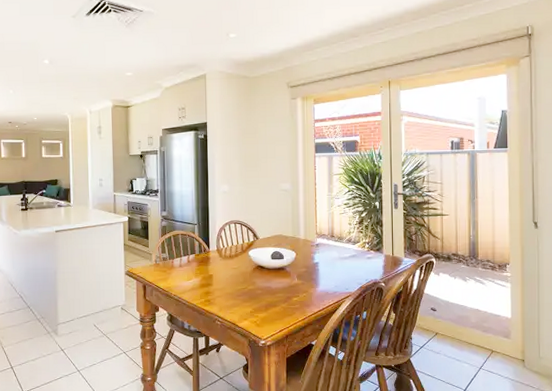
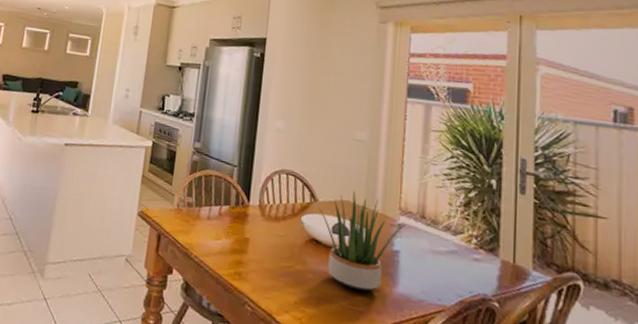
potted plant: none [256,227,321,294] -> present [313,191,406,292]

